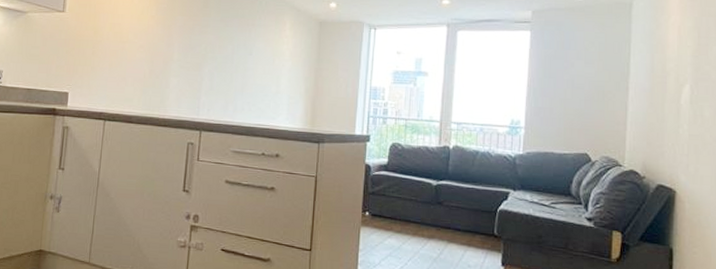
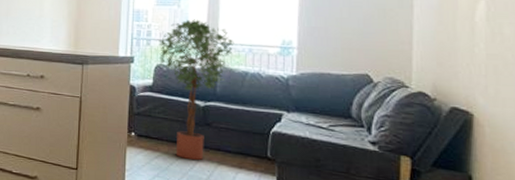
potted tree: none [394,98,467,239] -> present [158,19,234,161]

